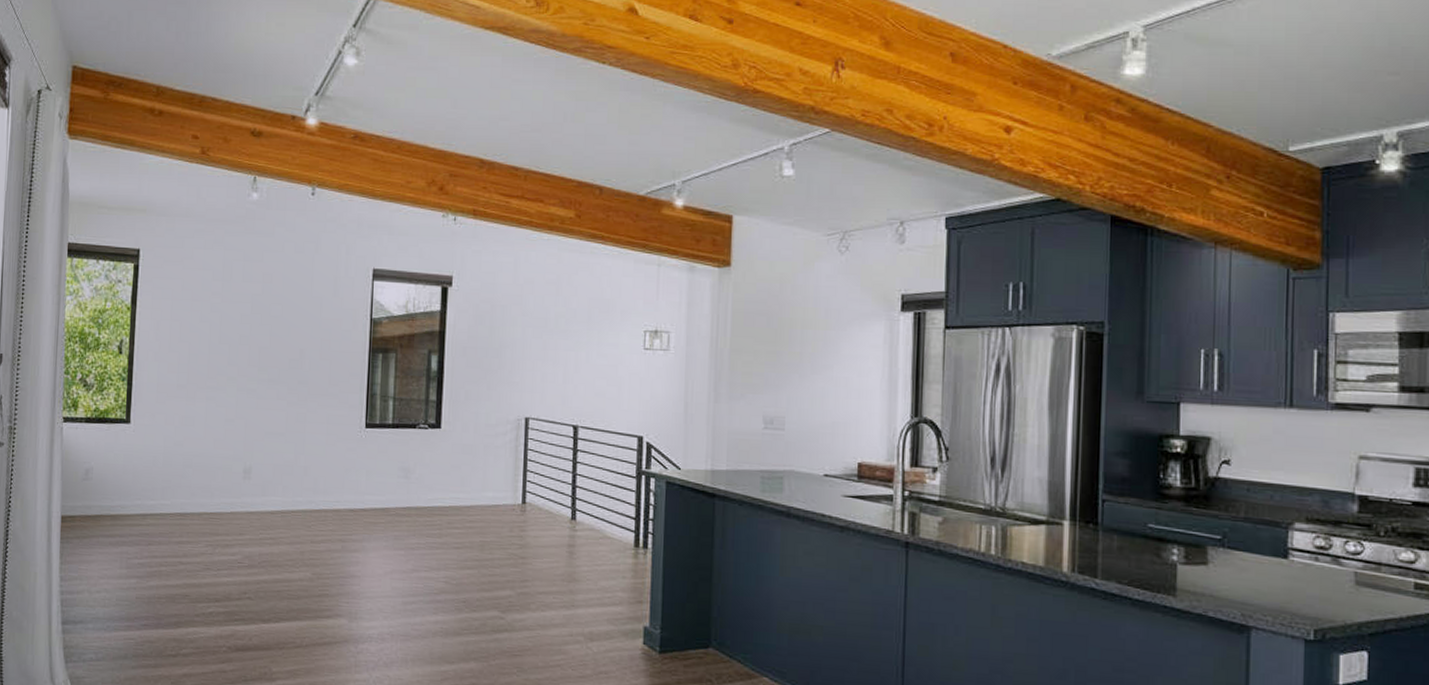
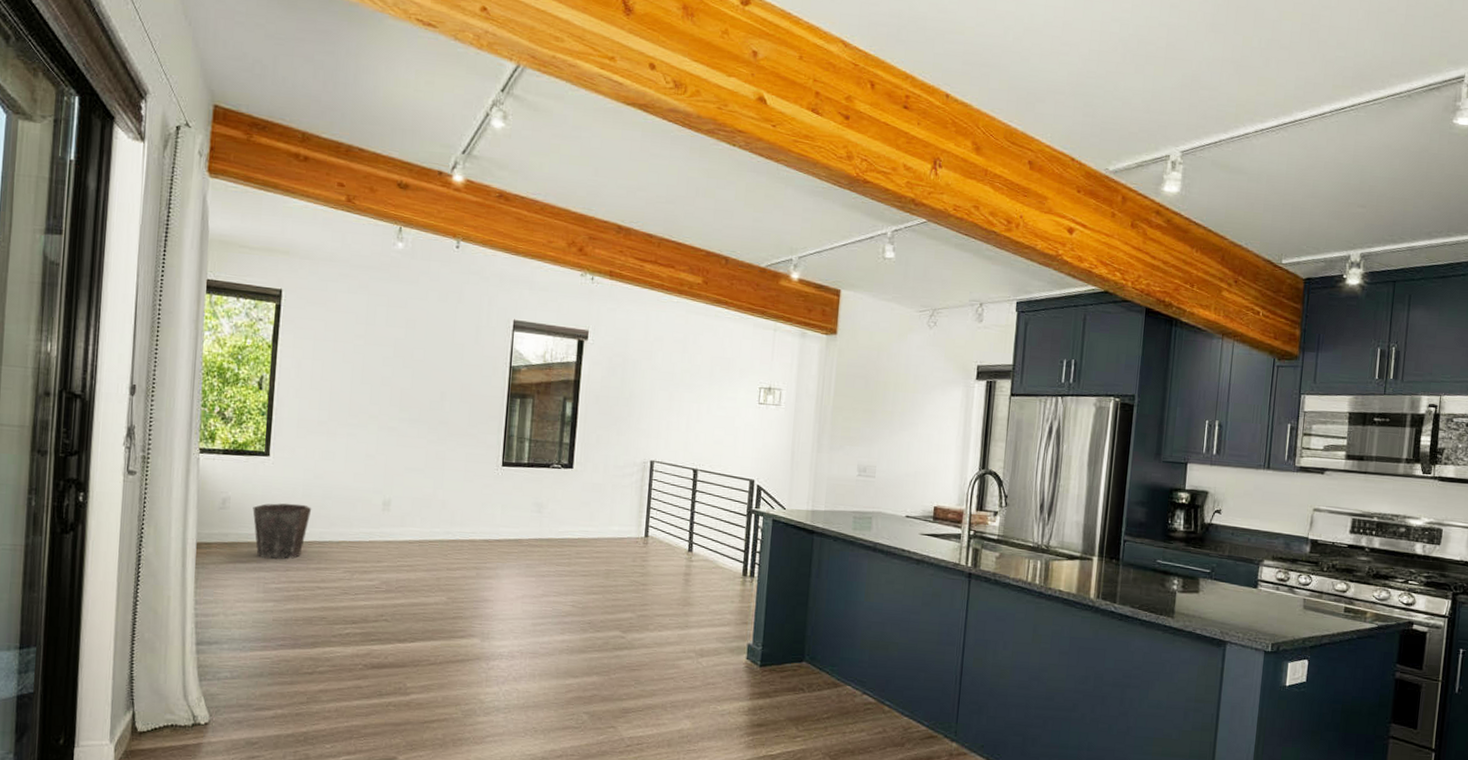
waste bin: none [115,472,173,533] -> present [253,503,312,560]

